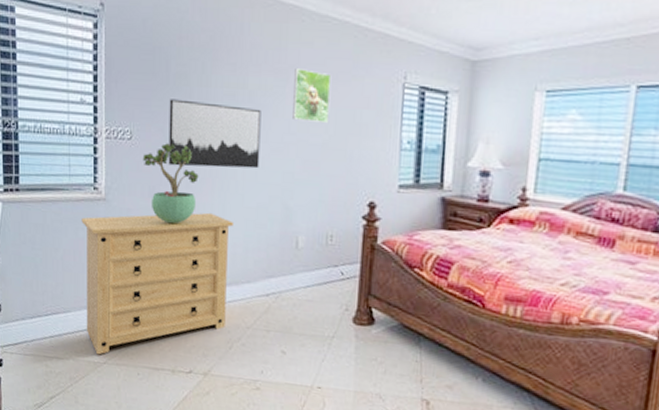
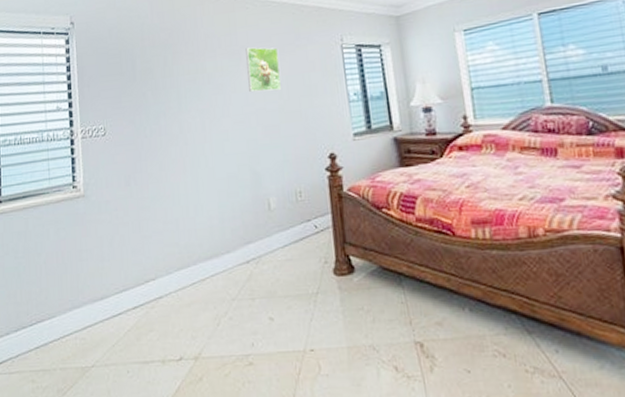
dresser: present [81,212,235,355] -> none [62,190,211,359]
potted plant: present [142,143,199,225] -> none [117,132,171,209]
wall art: present [168,99,261,169] -> none [137,88,225,153]

